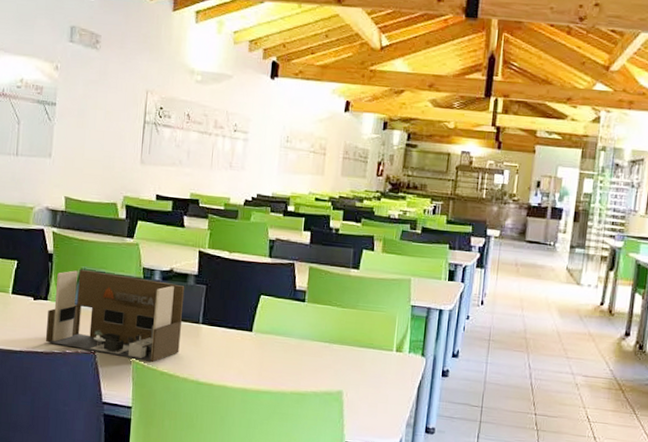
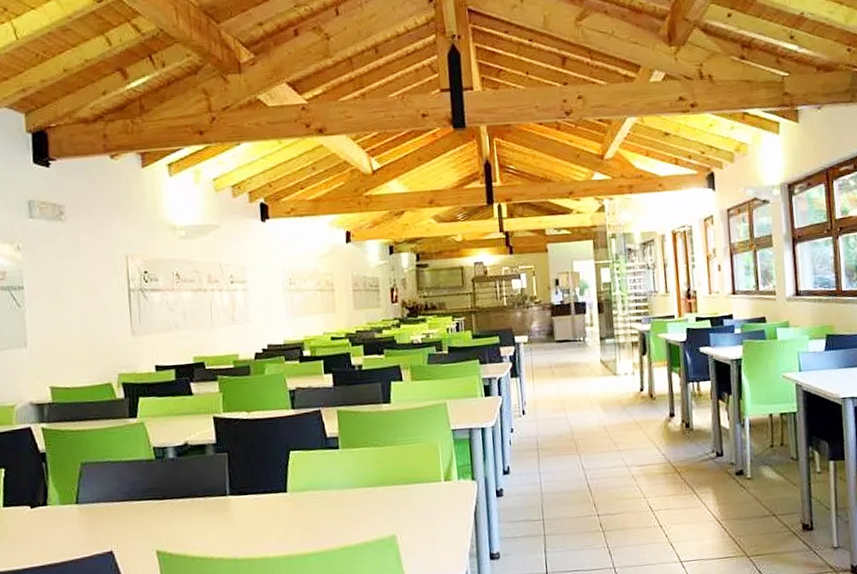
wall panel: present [45,270,185,362] -> none [50,457,209,553]

